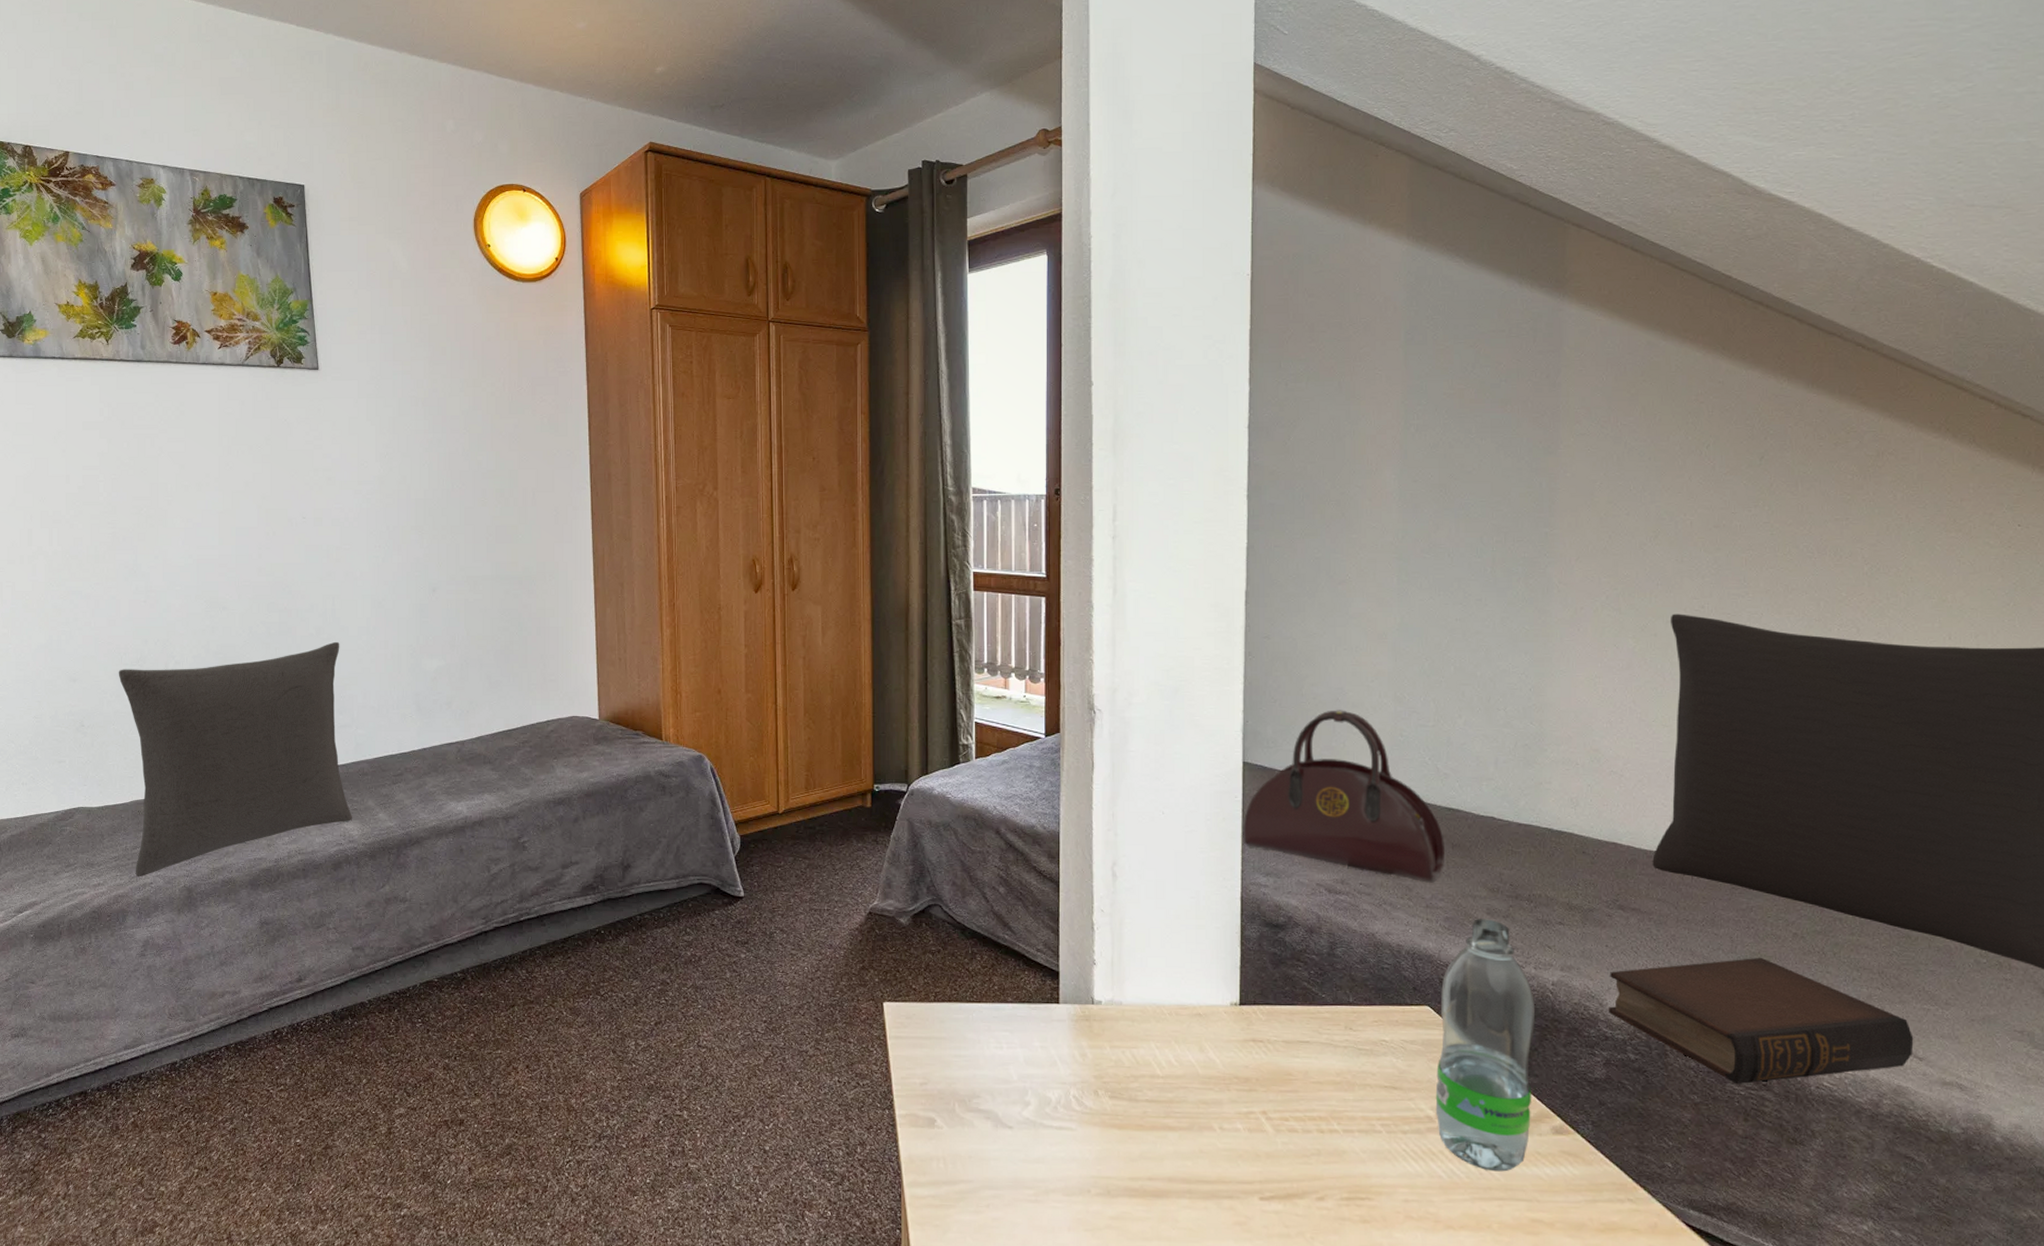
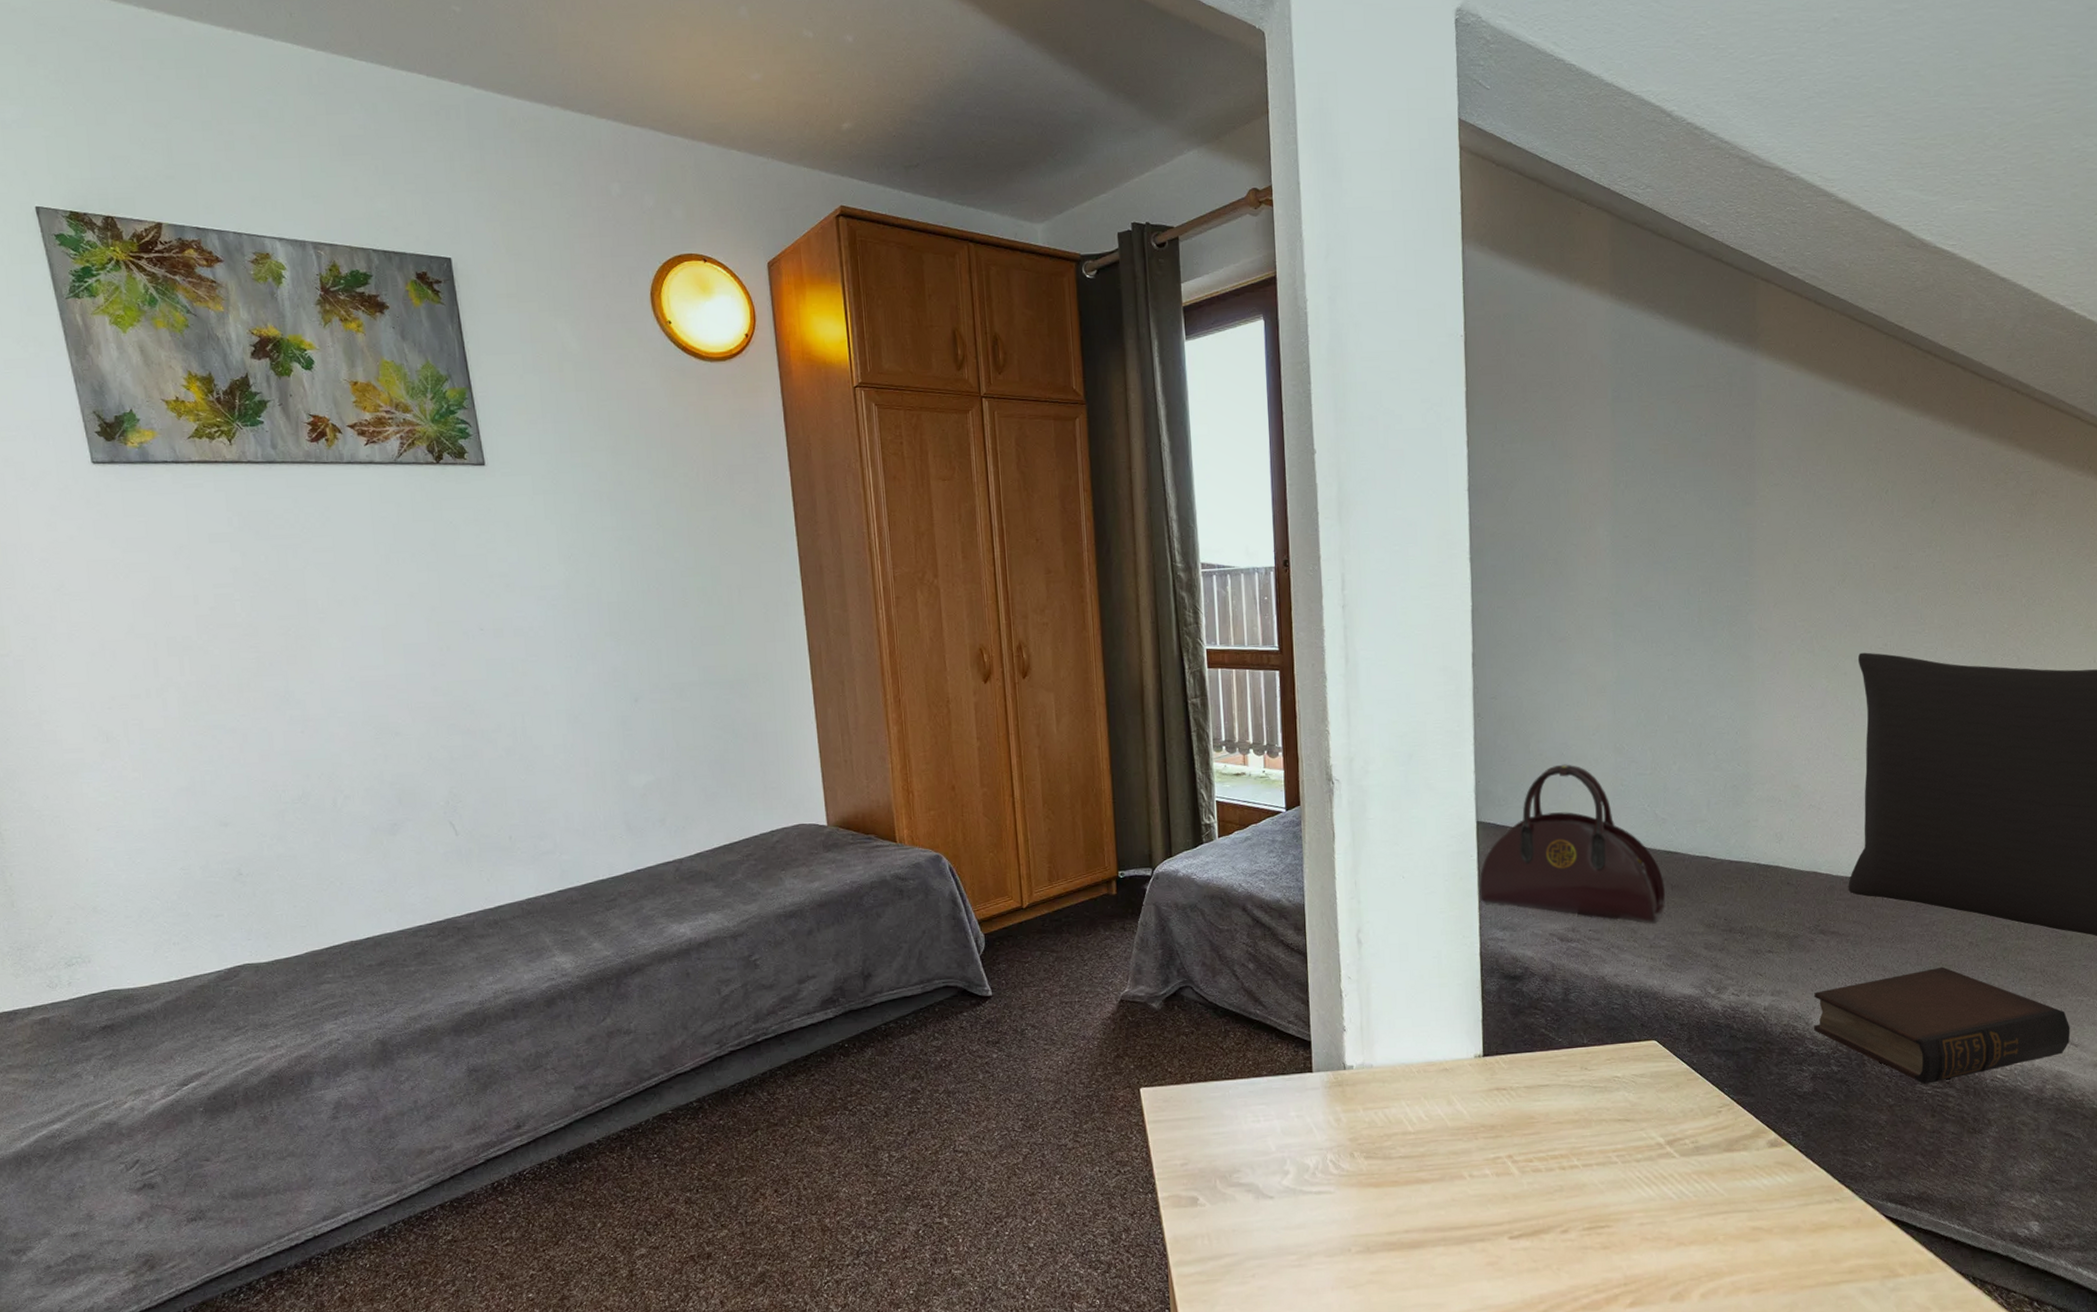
pillow: present [118,641,352,878] -> none [277,762,563,1035]
bottle: present [1435,919,1536,1172] -> none [1664,953,1751,1188]

